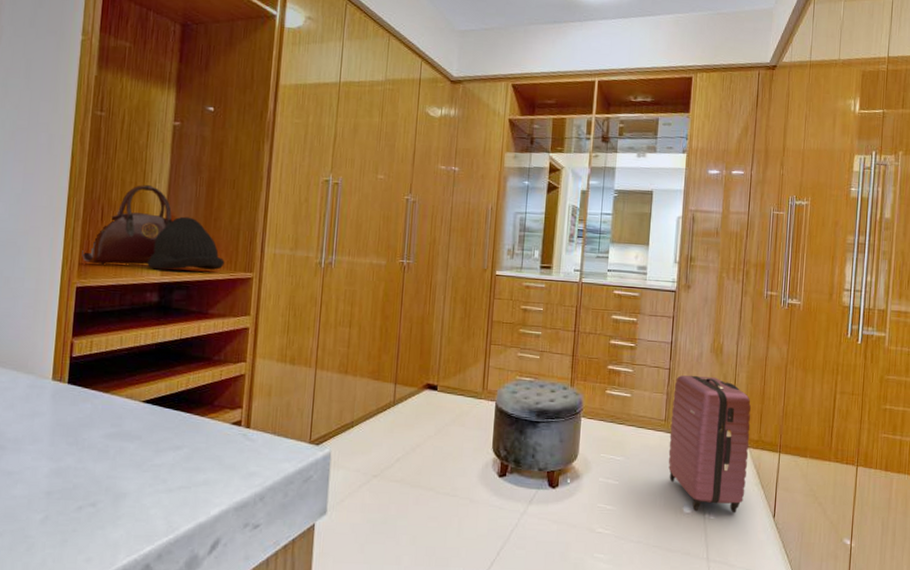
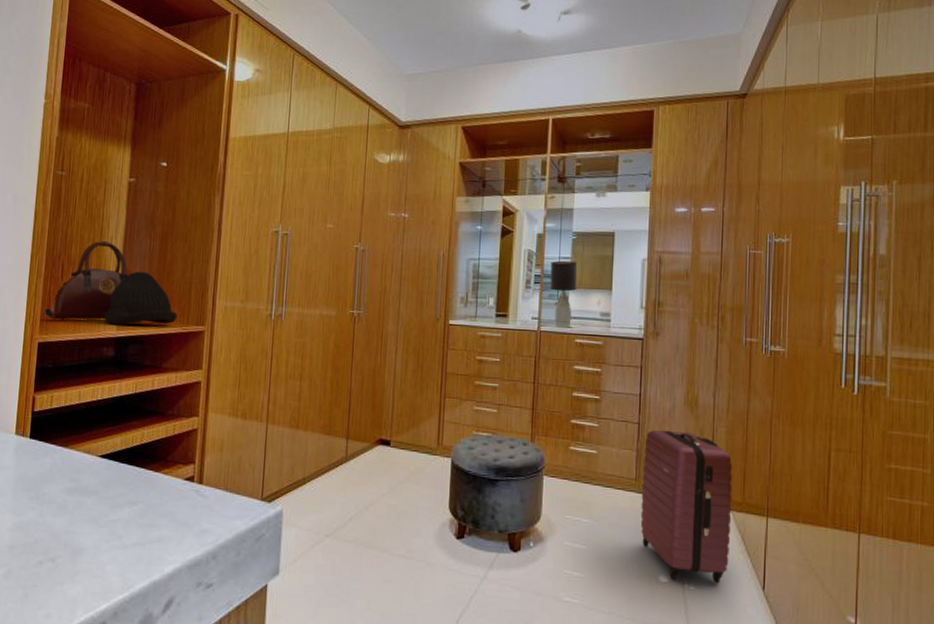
table lamp: none [591,216,618,281] -> present [550,260,578,329]

